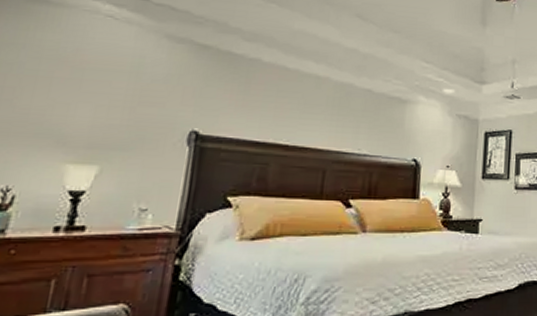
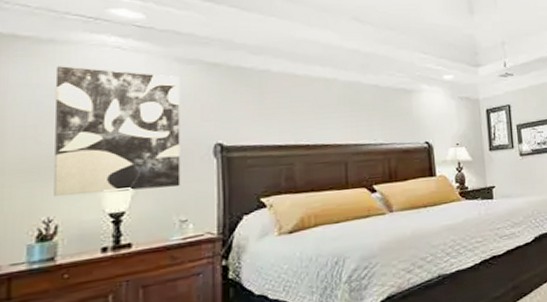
wall art: none [17,28,167,171] -> present [54,66,181,196]

